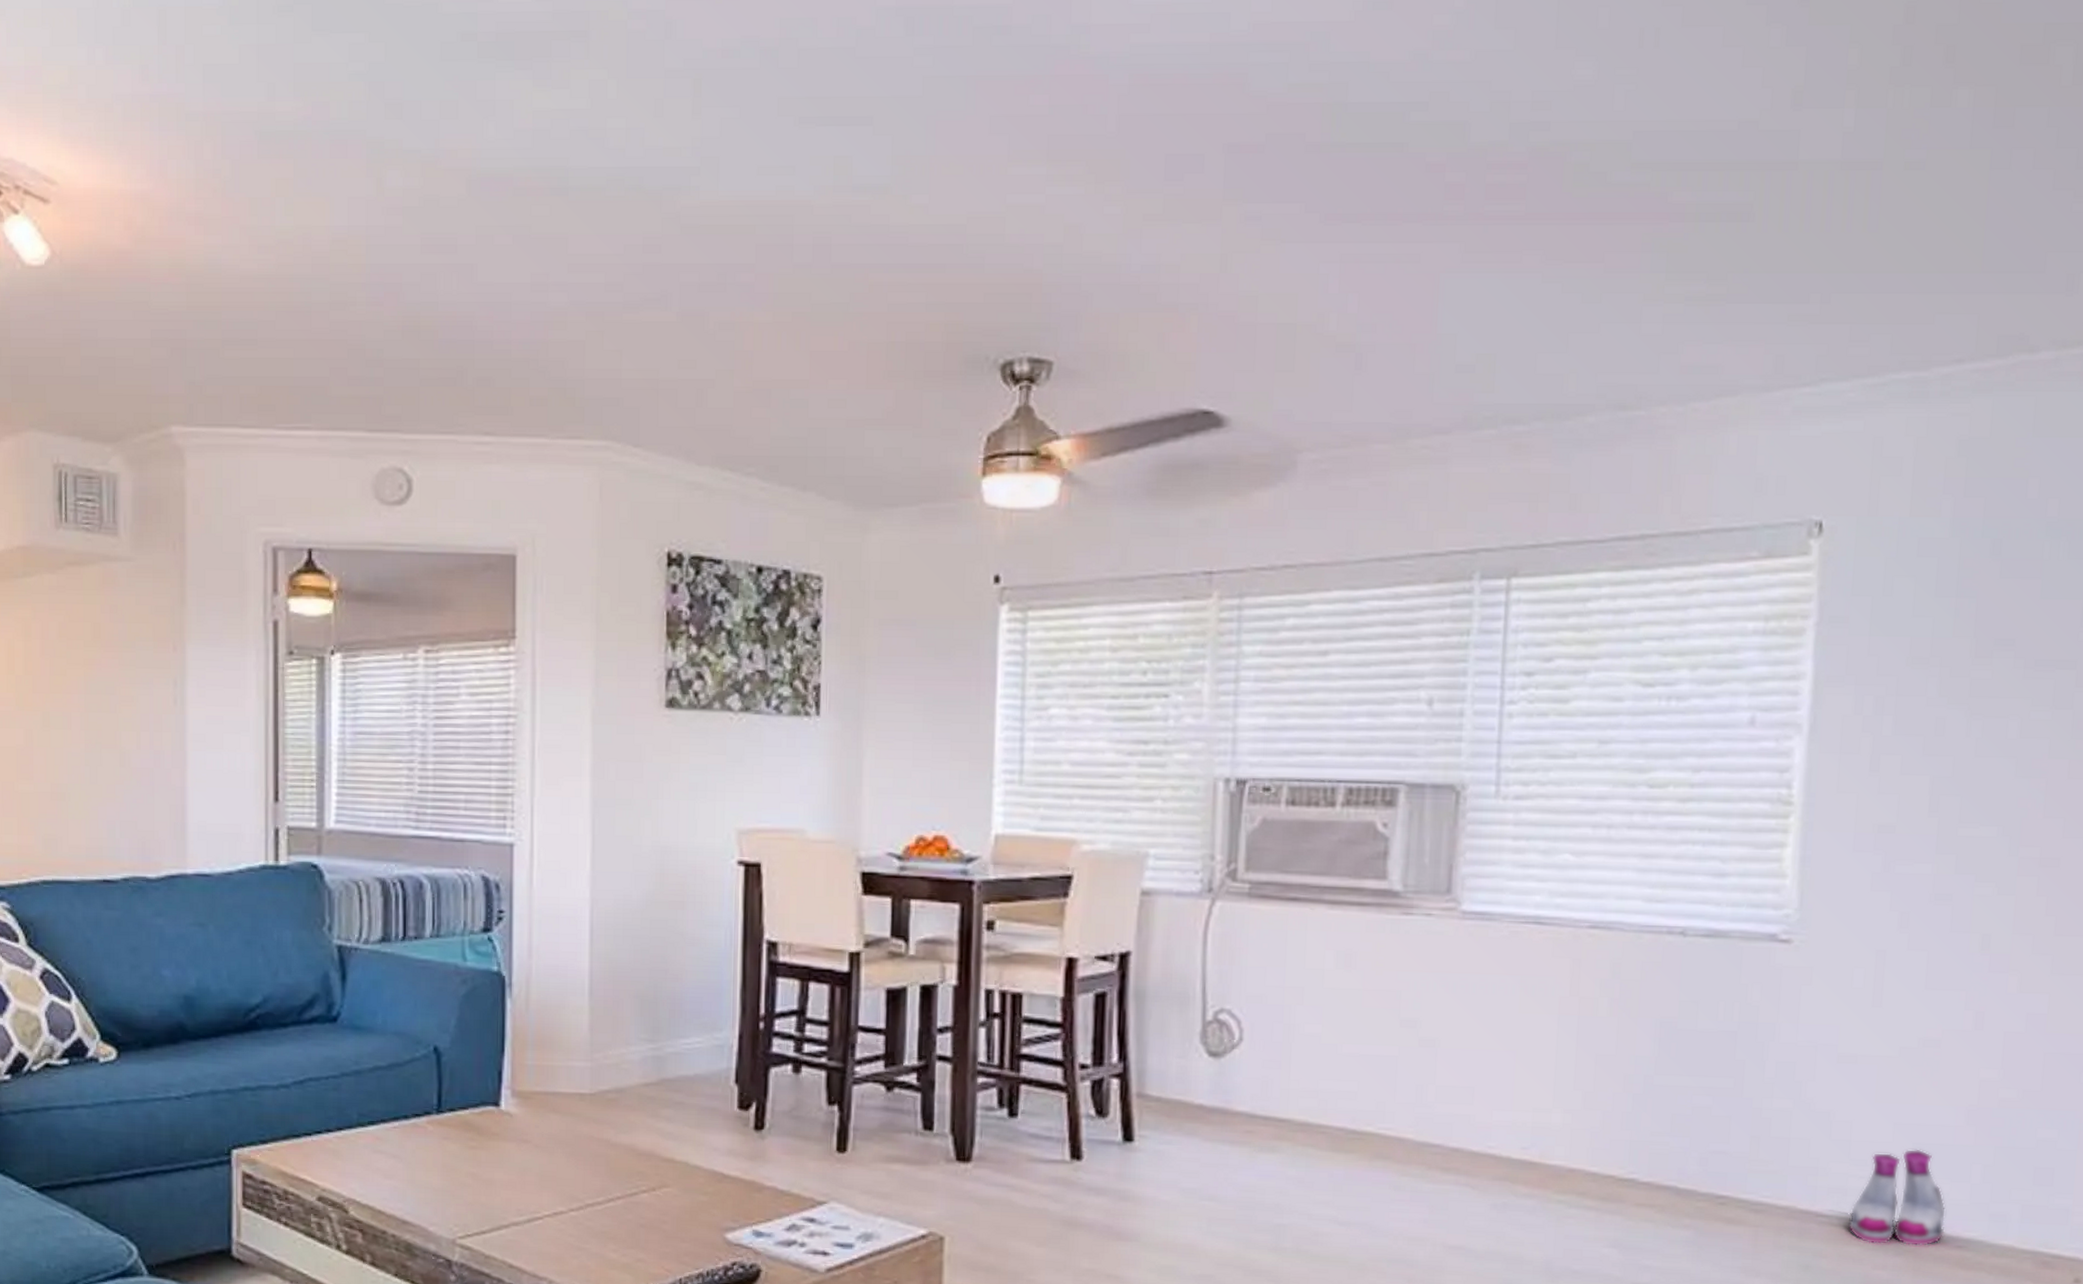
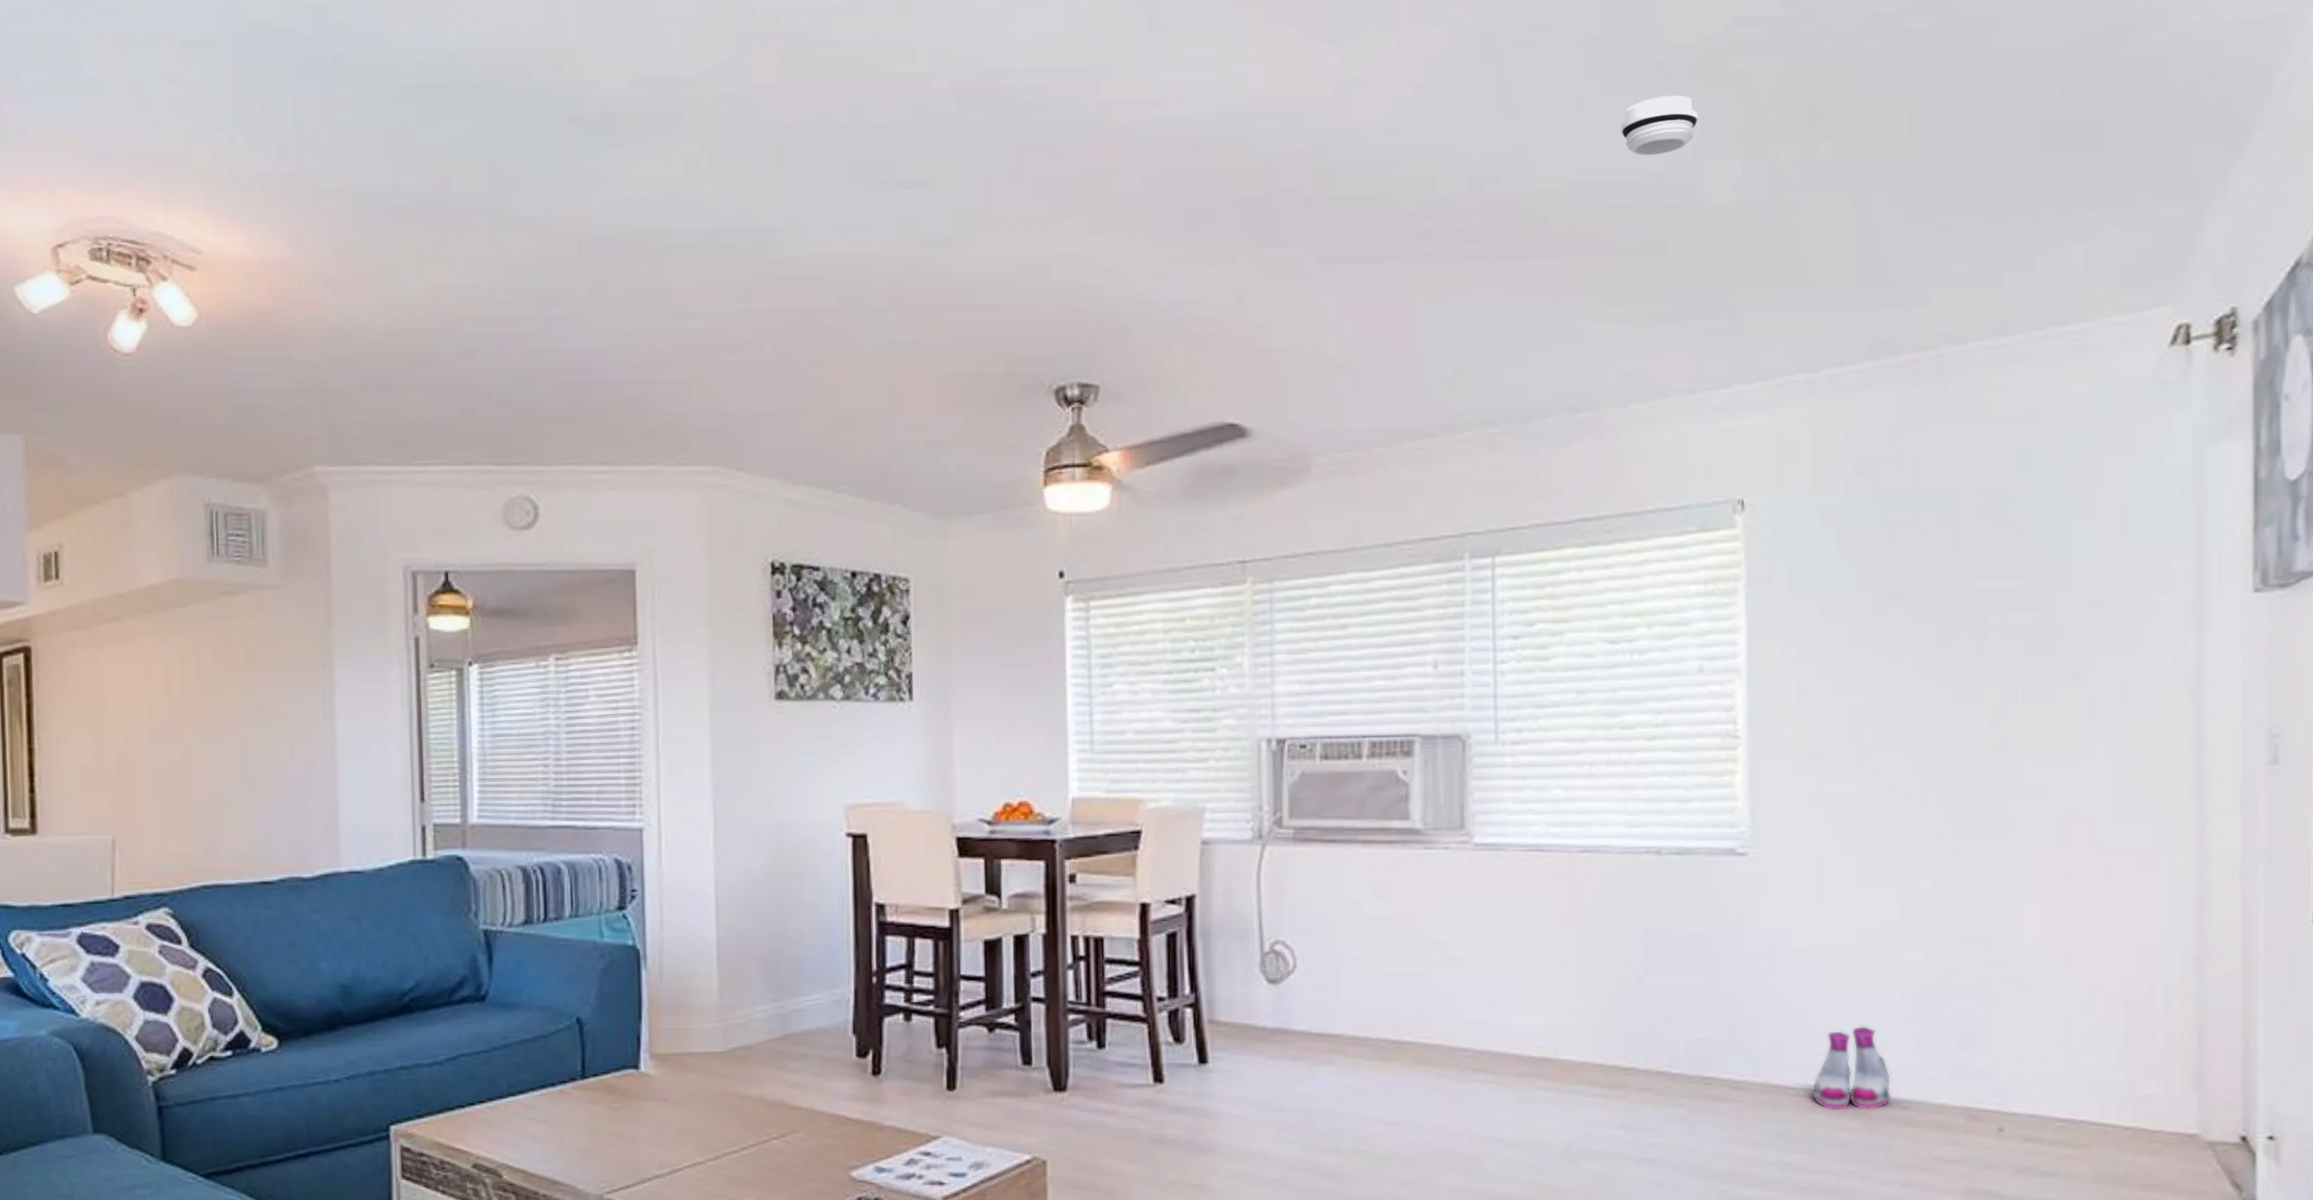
smoke detector: none [1705,26,1804,100] -> present [1621,95,1698,156]

